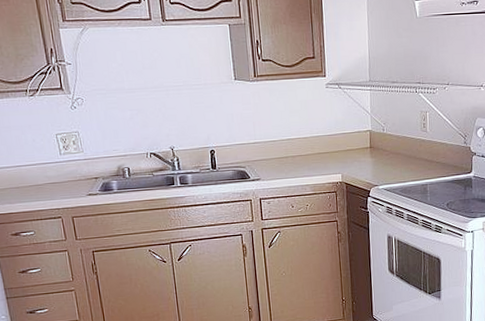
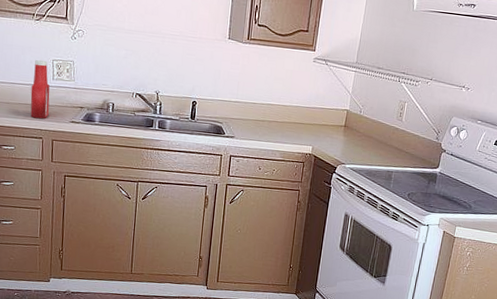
ketchup bottle: none [37,137,63,198] -> present [30,60,50,119]

